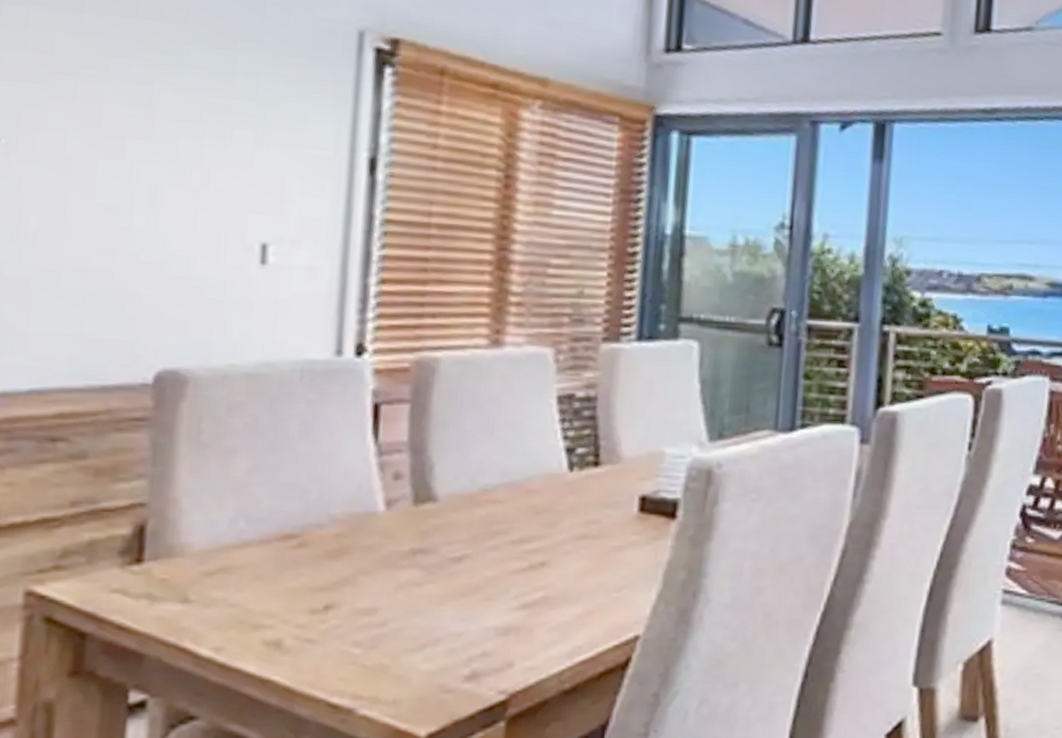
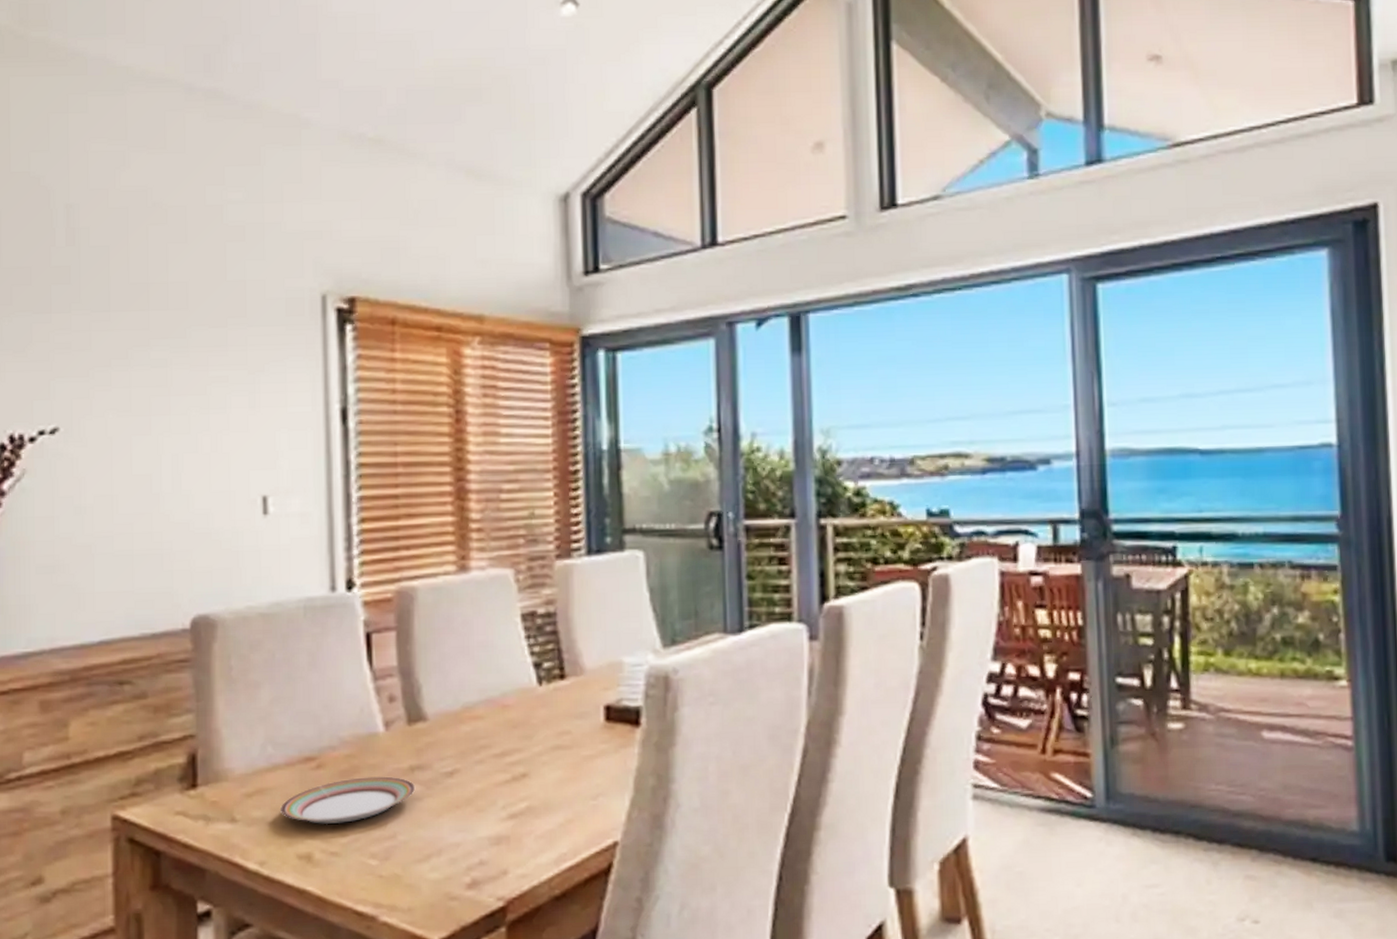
plate: none [248,559,416,609] -> present [280,776,416,825]

